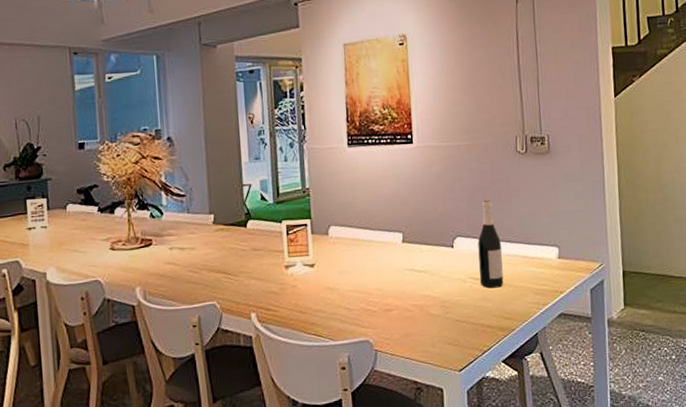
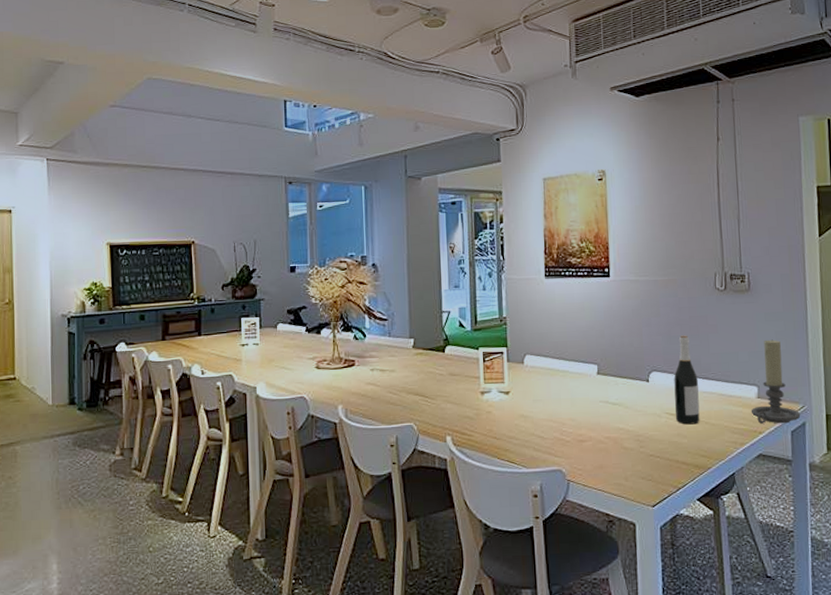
candle holder: none [552,200,599,284] -> present [751,339,801,424]

